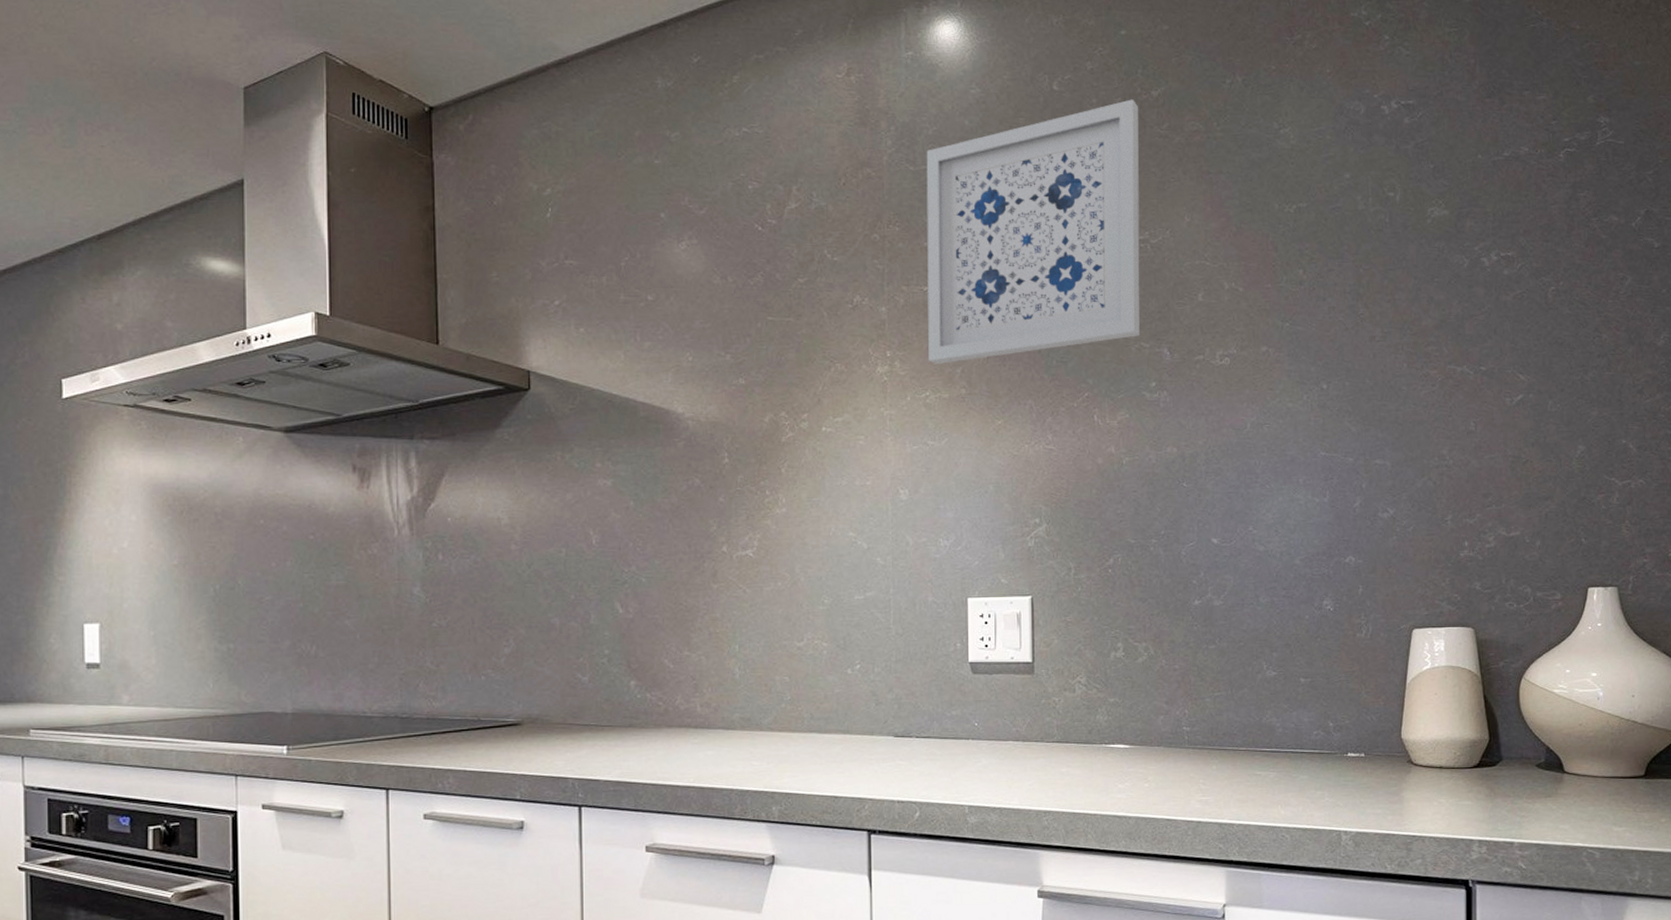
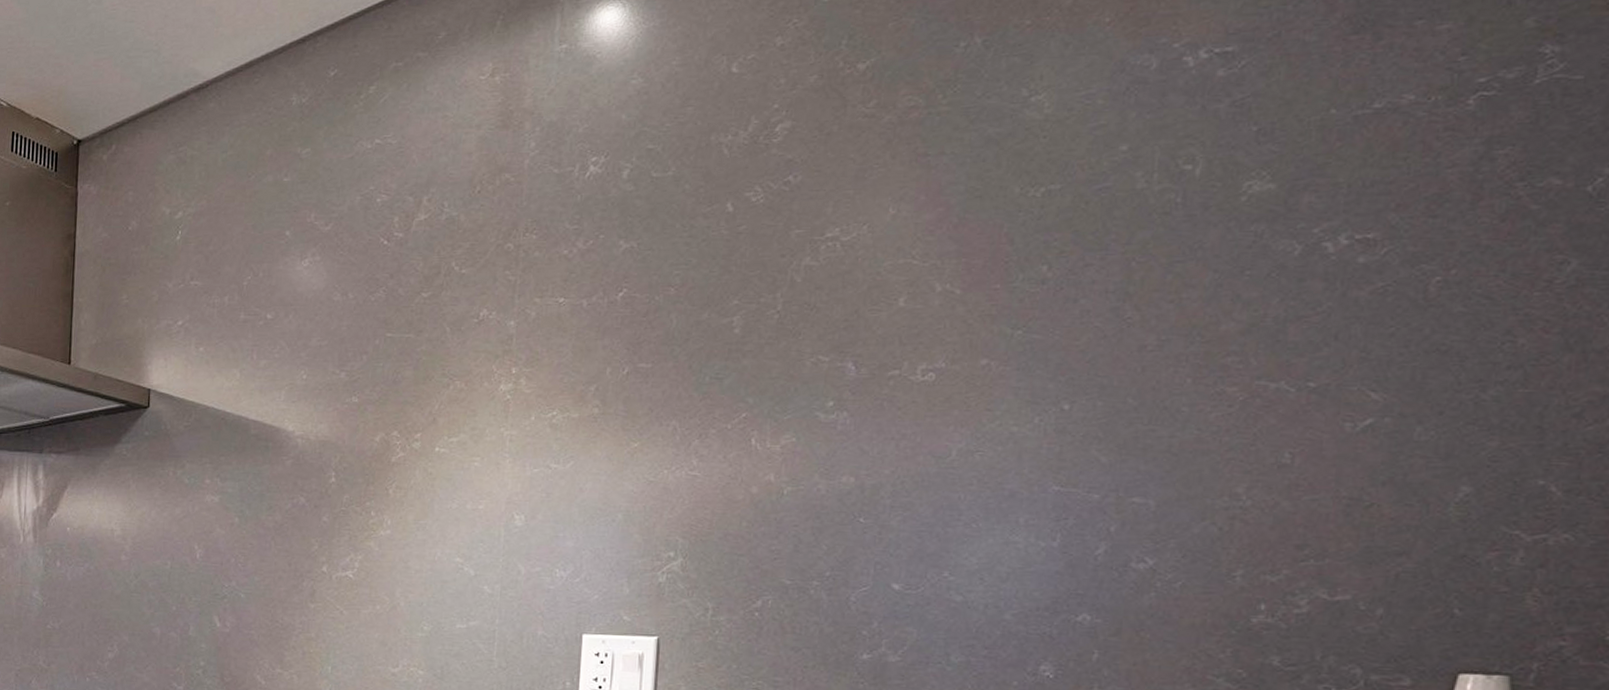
wall art: present [926,99,1140,365] -> none [559,75,840,382]

